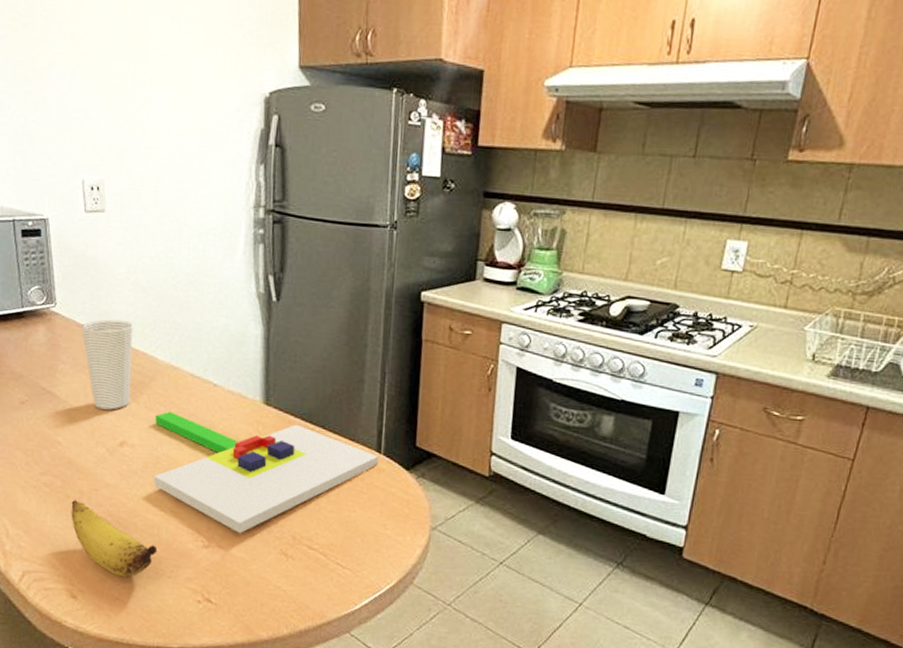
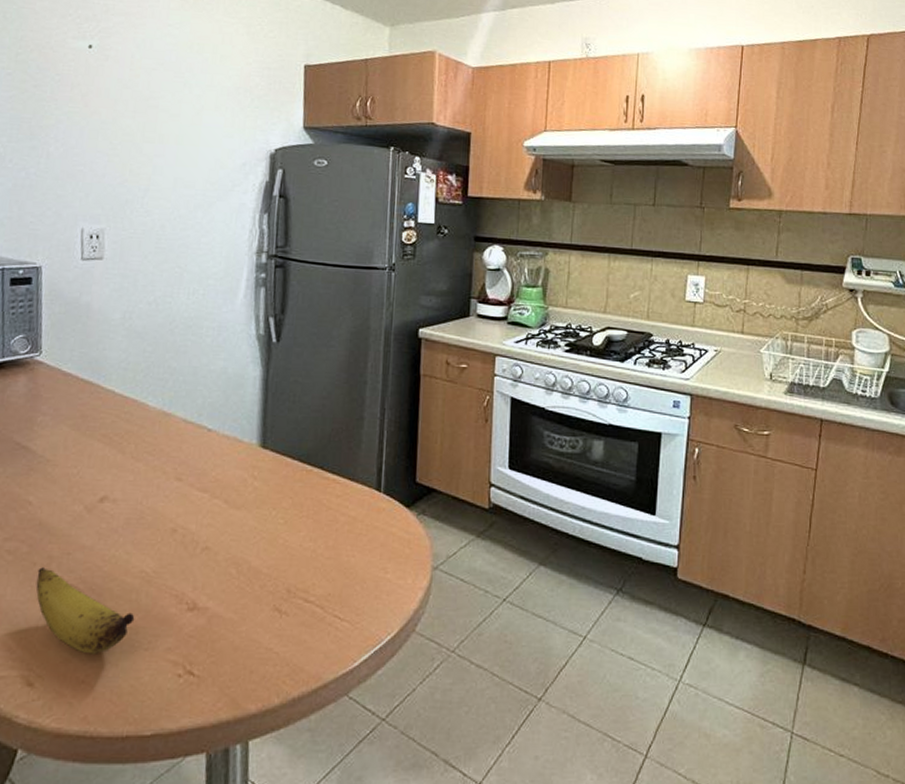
cup: present [82,319,133,410] -> none [67,366,125,463]
chopping board: present [154,411,378,534] -> none [135,460,378,591]

